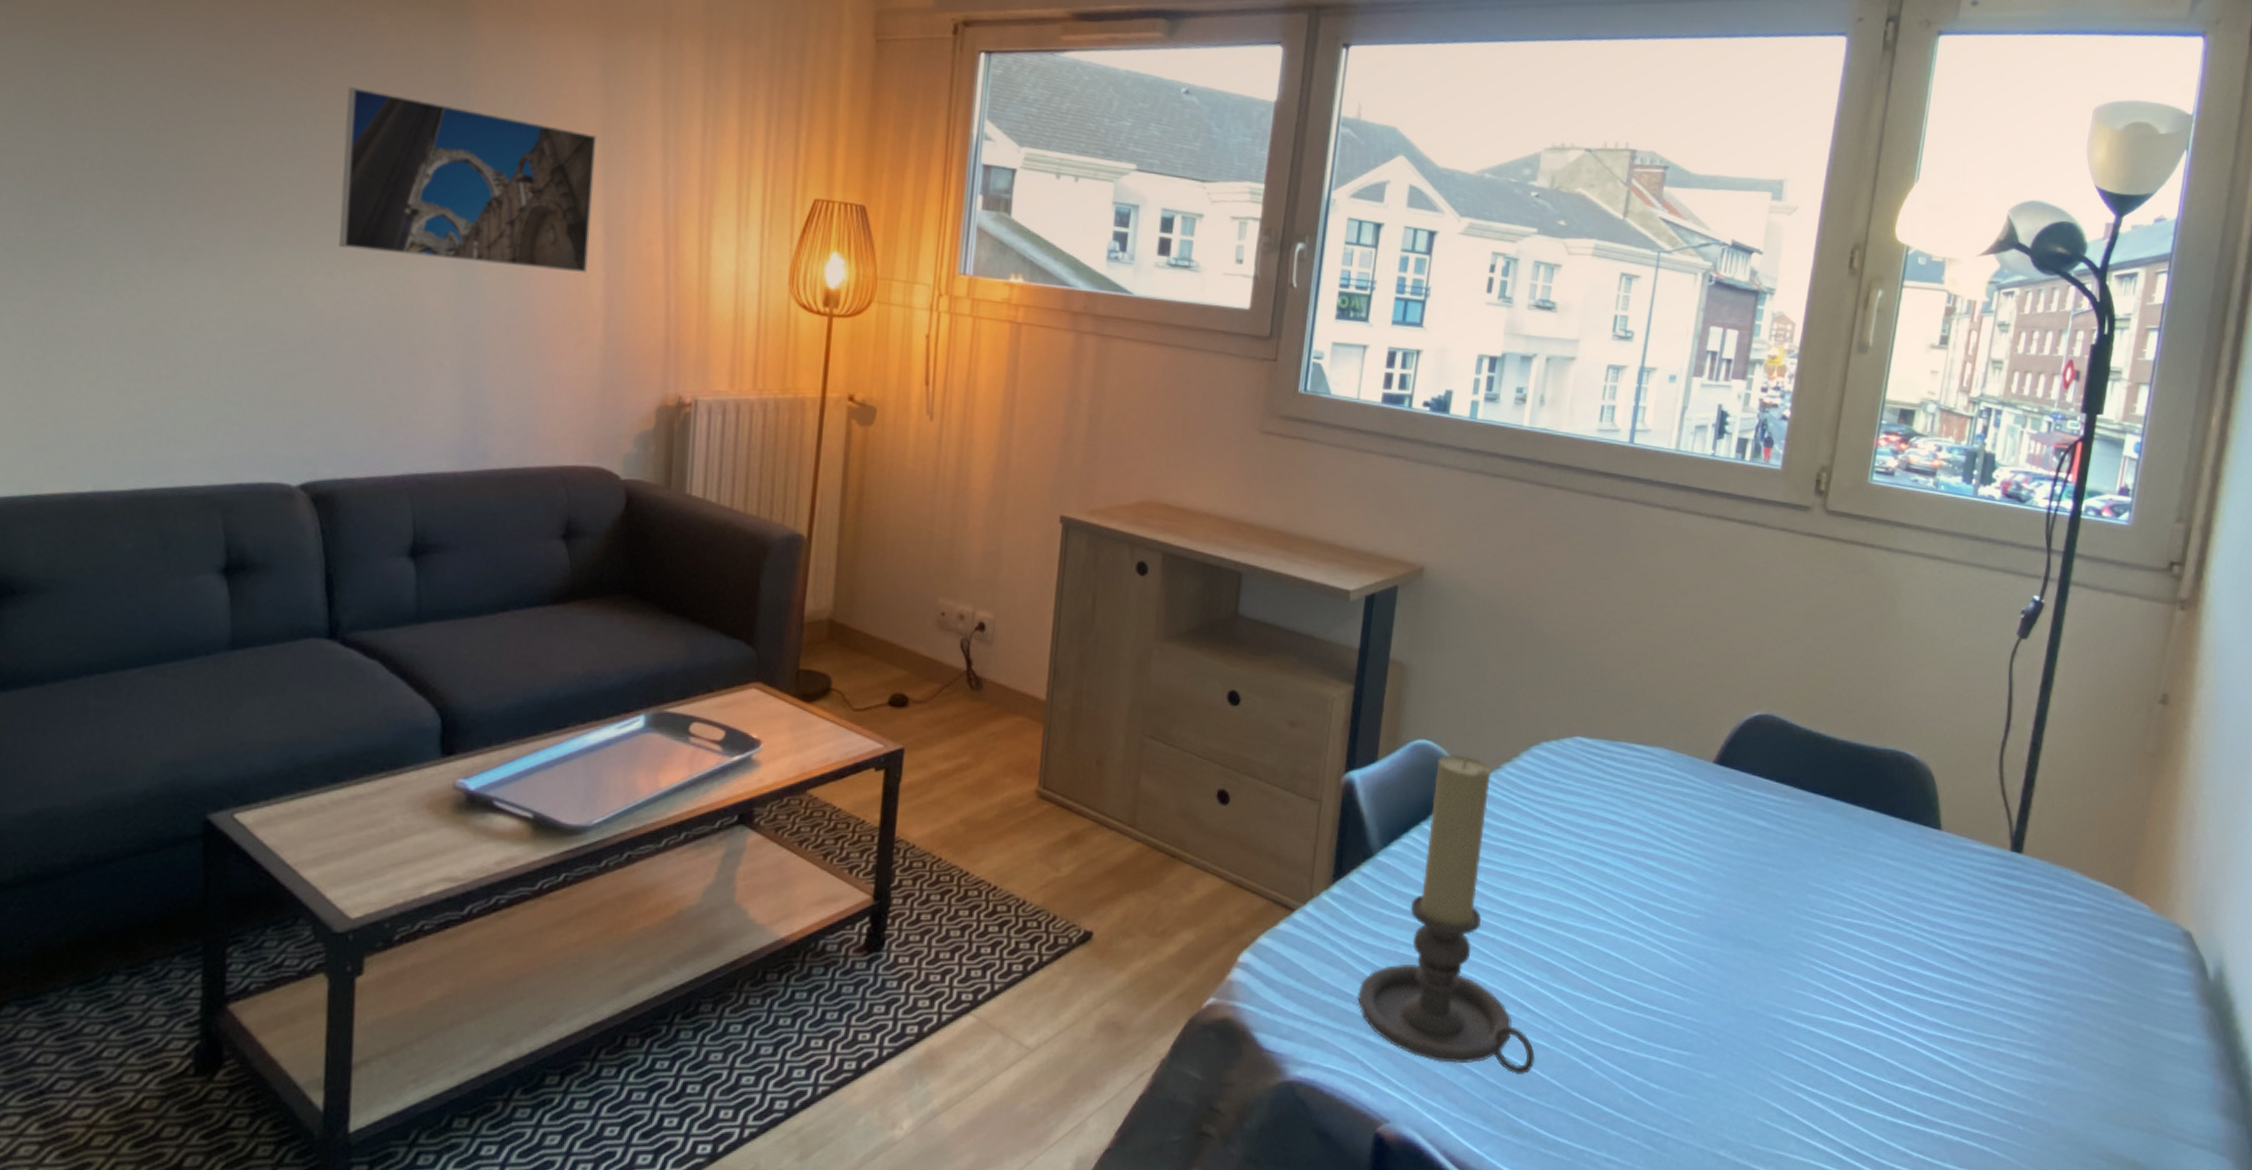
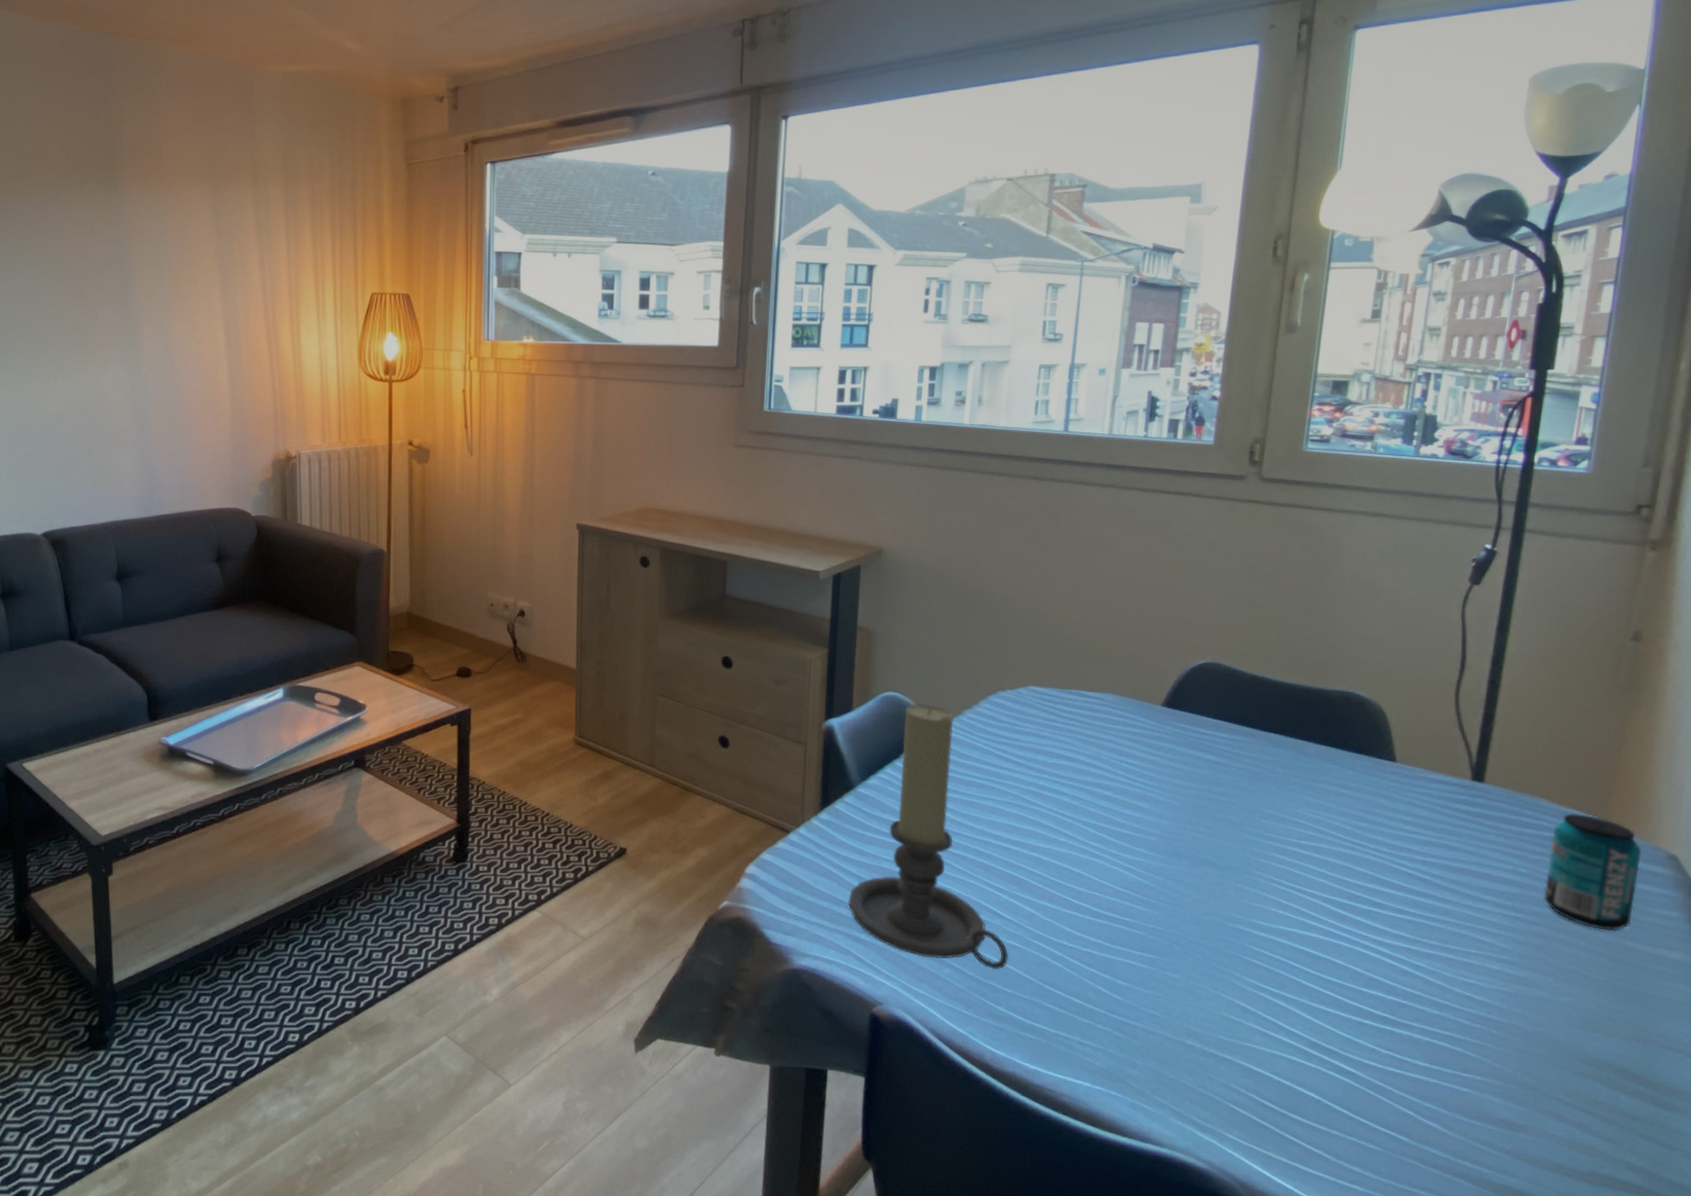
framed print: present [339,87,597,274] -> none [47,247,216,366]
beverage can: none [2072,886,2161,1014] -> present [1544,813,1642,932]

